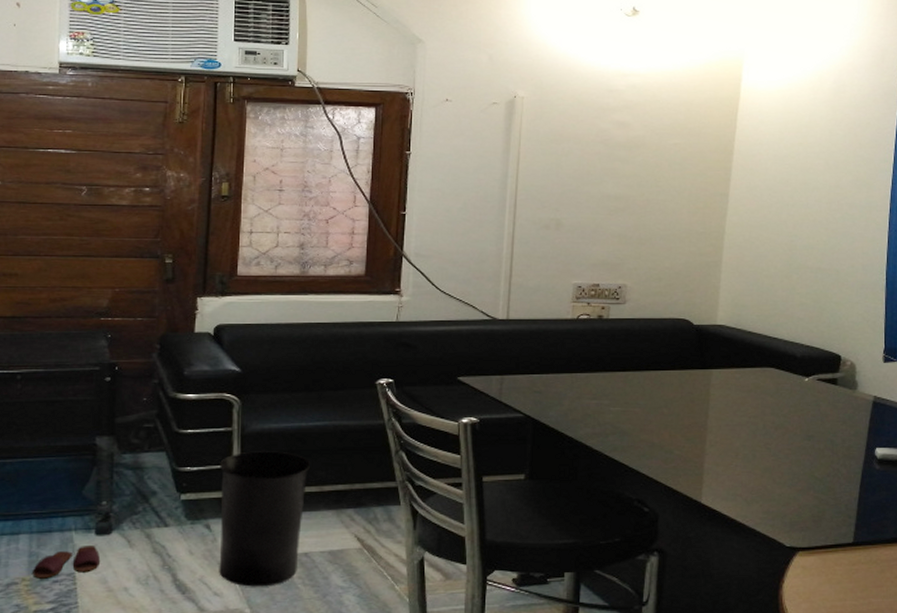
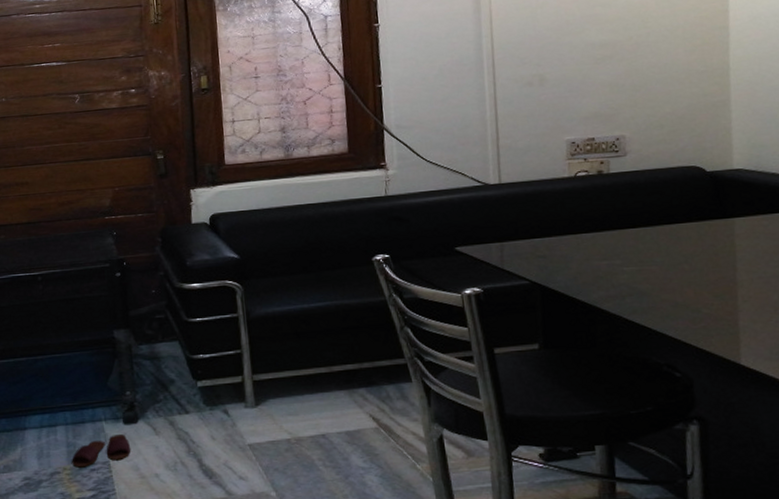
waste bin: present [219,451,311,587] -> none [230,334,318,470]

